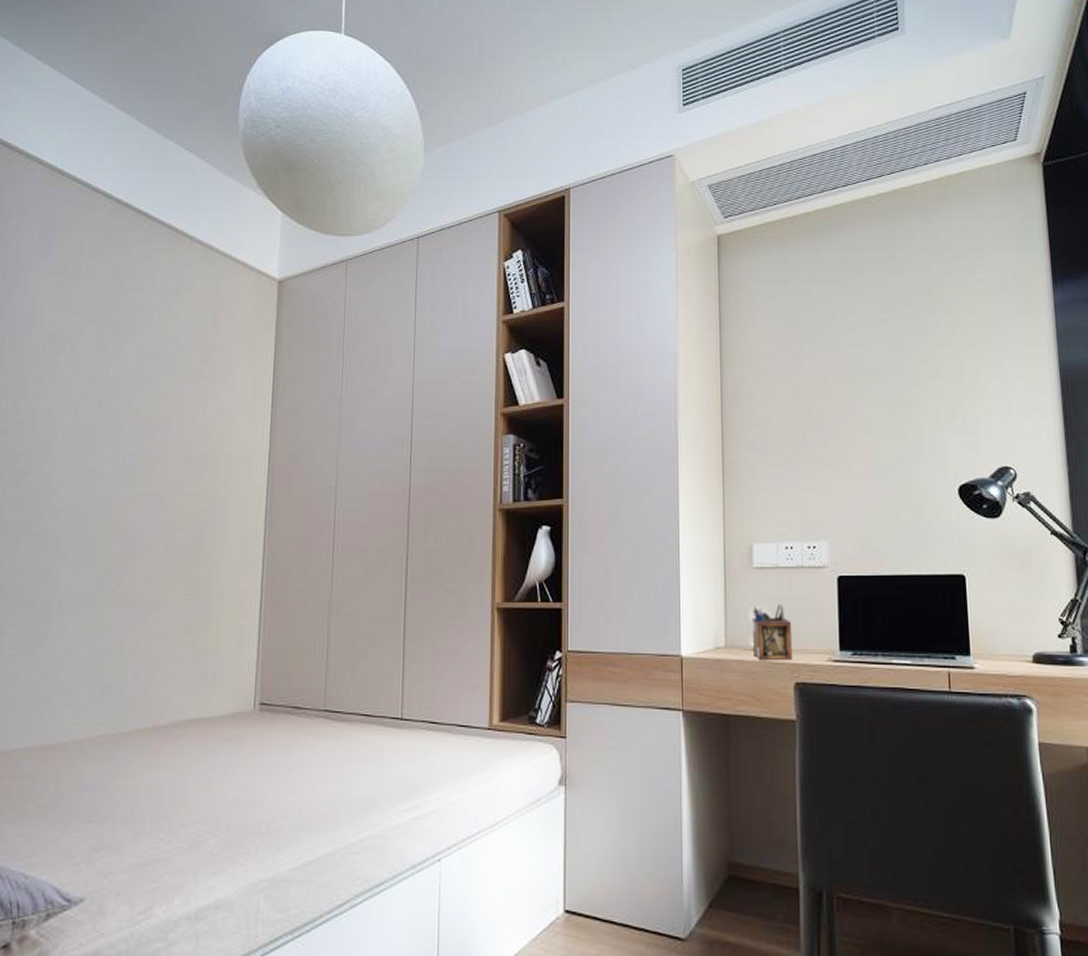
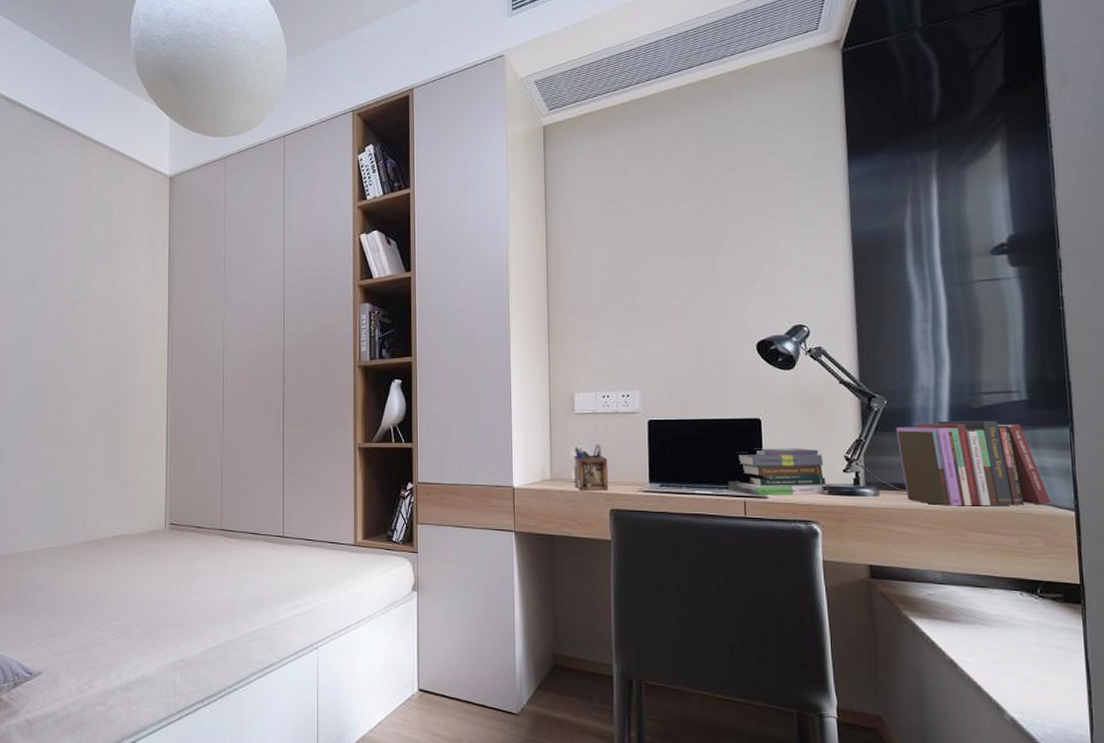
books: none [929,609,1043,666] -> present [728,448,829,496]

